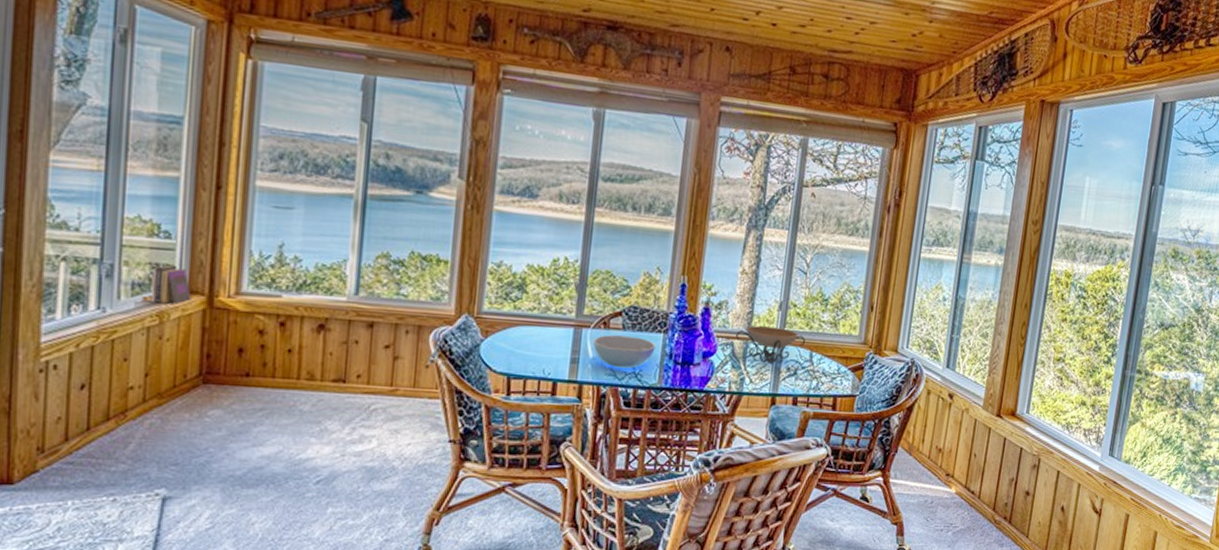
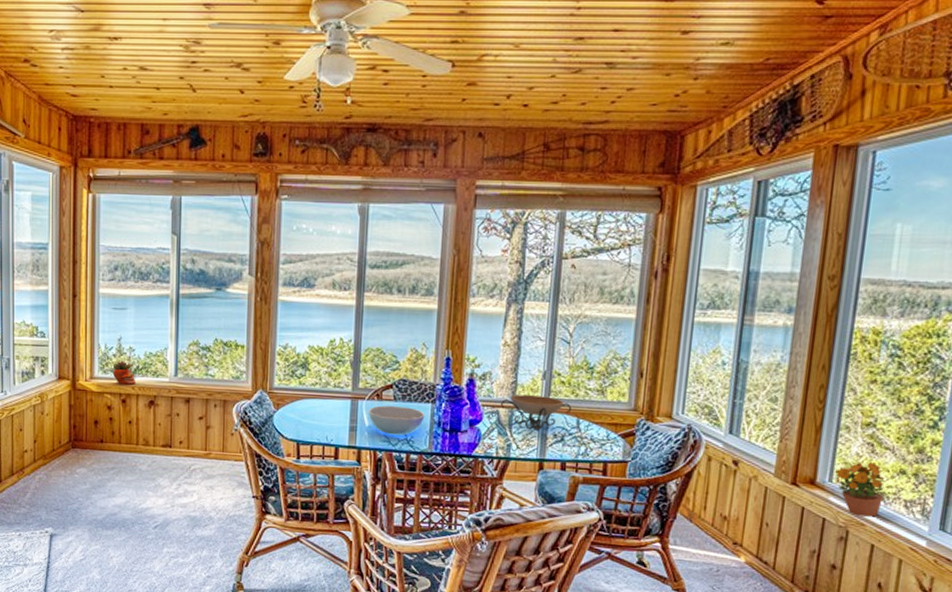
books: present [142,264,192,305] -> none [29,357,61,388]
succulent planter: none [269,273,302,304] -> present [113,360,137,385]
flowerpot: none [1032,394,1069,445] -> present [835,462,885,517]

